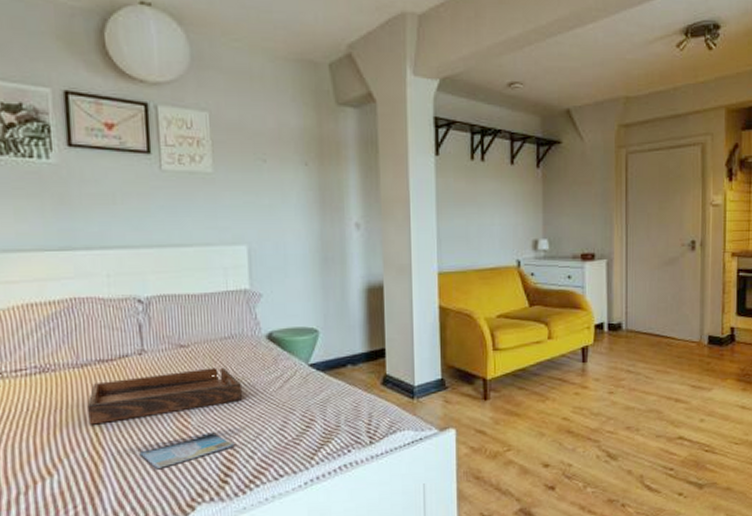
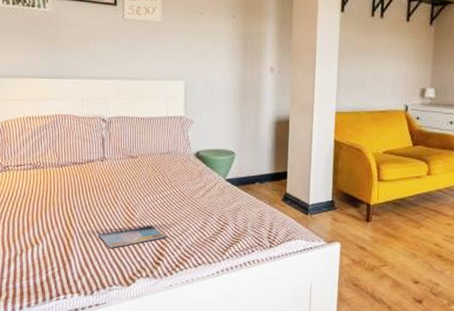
serving tray: present [87,367,243,425] -> none [64,175,175,211]

